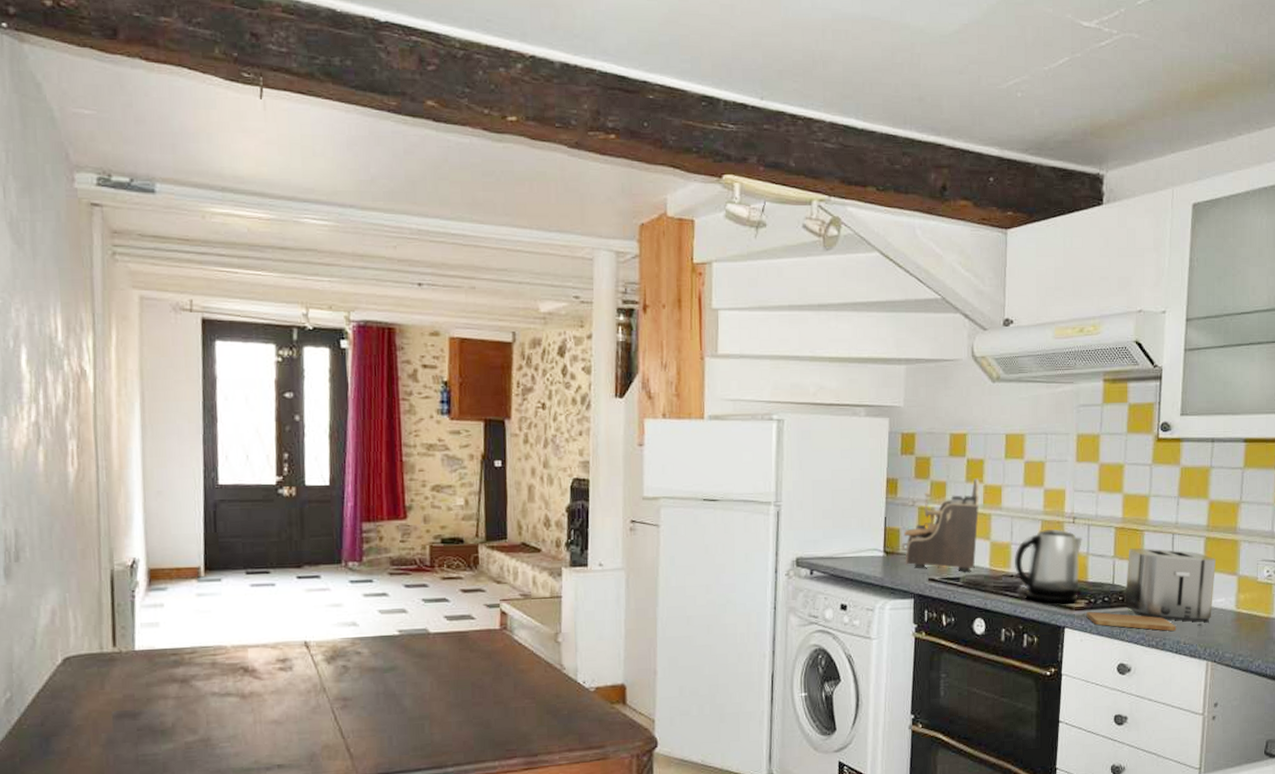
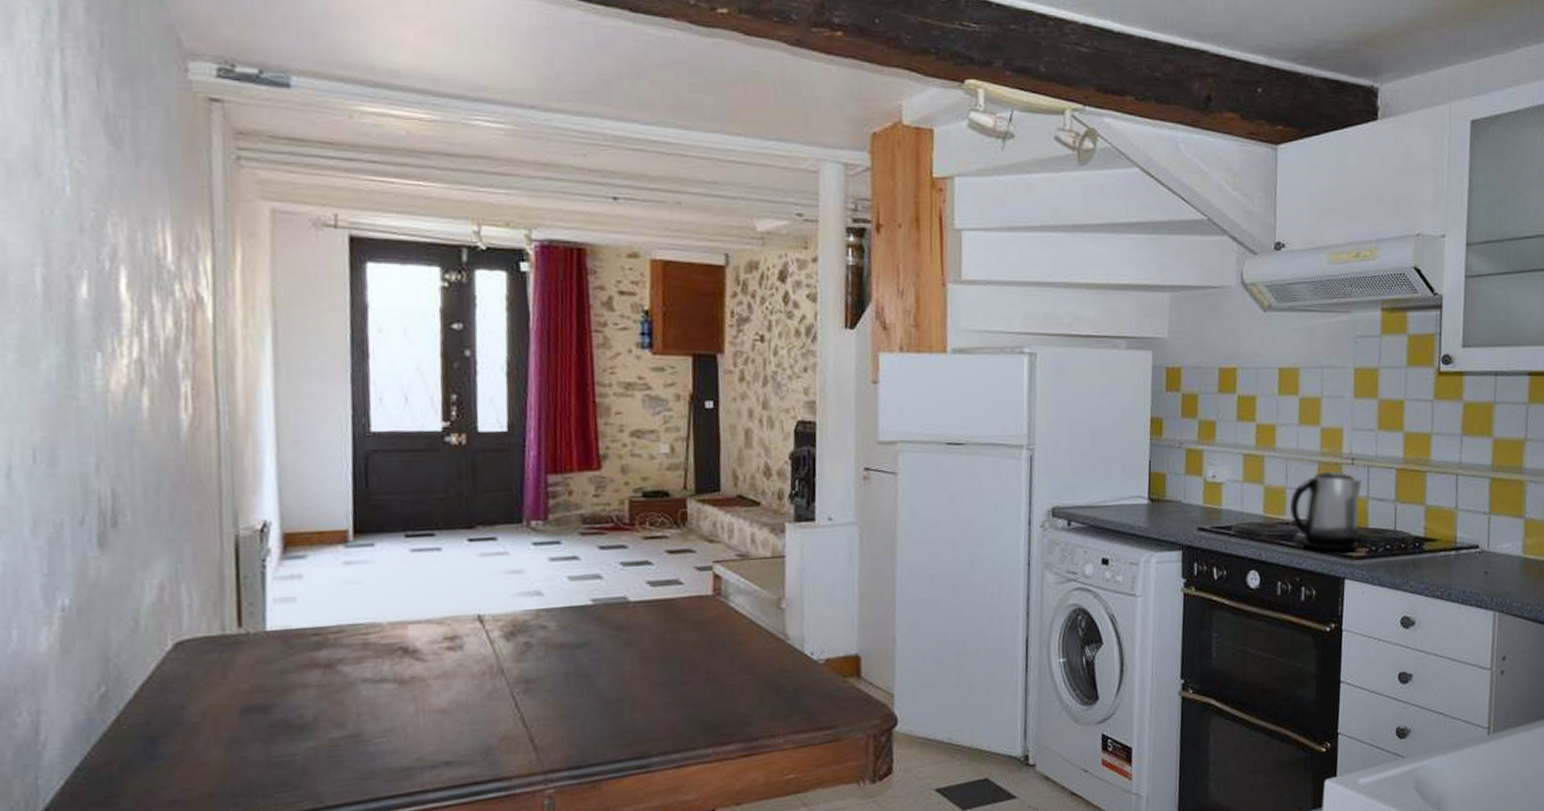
spice rack: present [901,478,980,572] -> none [1167,416,1252,520]
cutting board: present [1086,611,1177,632] -> none [1367,560,1462,581]
toaster: present [1125,547,1215,623] -> none [1407,490,1501,570]

